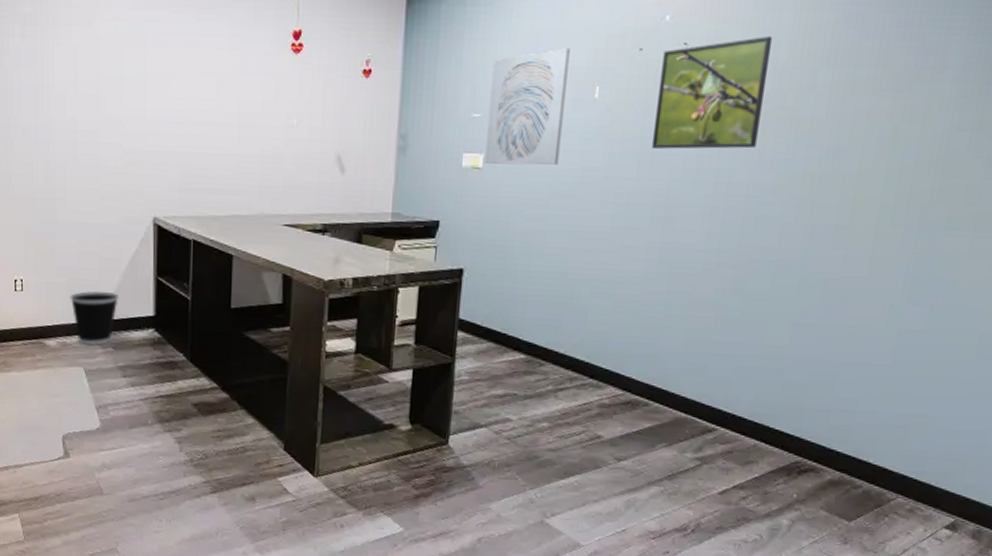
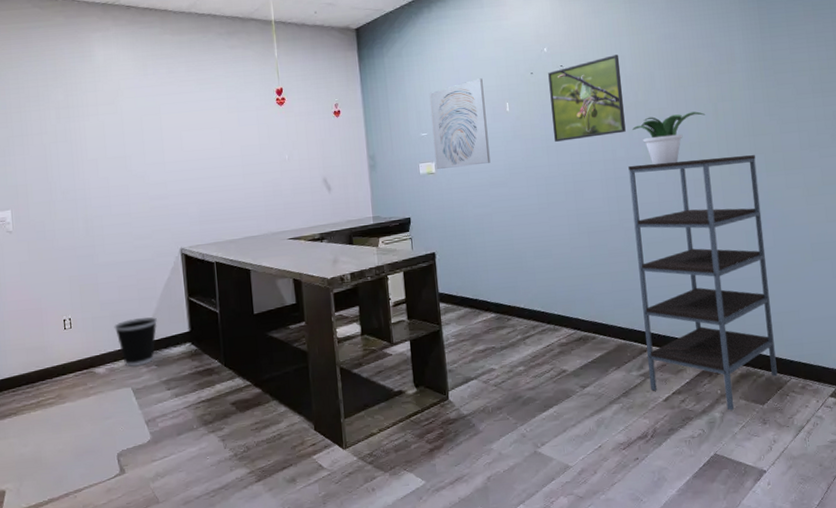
shelving unit: none [705,194,935,520] -> present [628,155,778,411]
potted plant: none [766,131,879,200] -> present [632,111,706,165]

